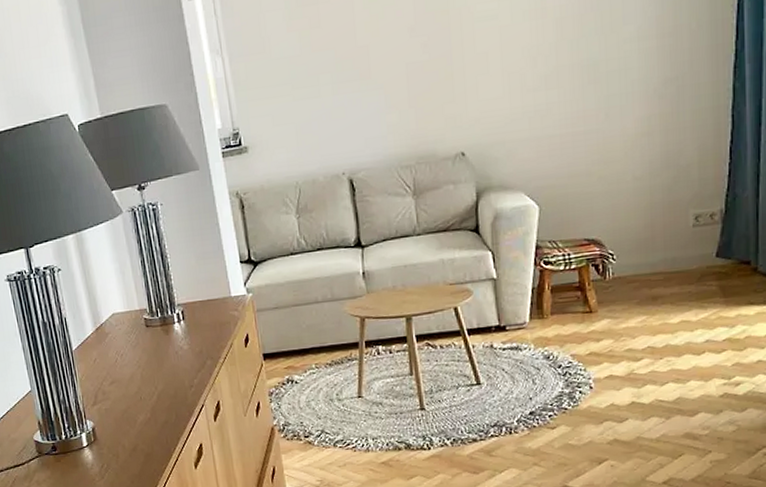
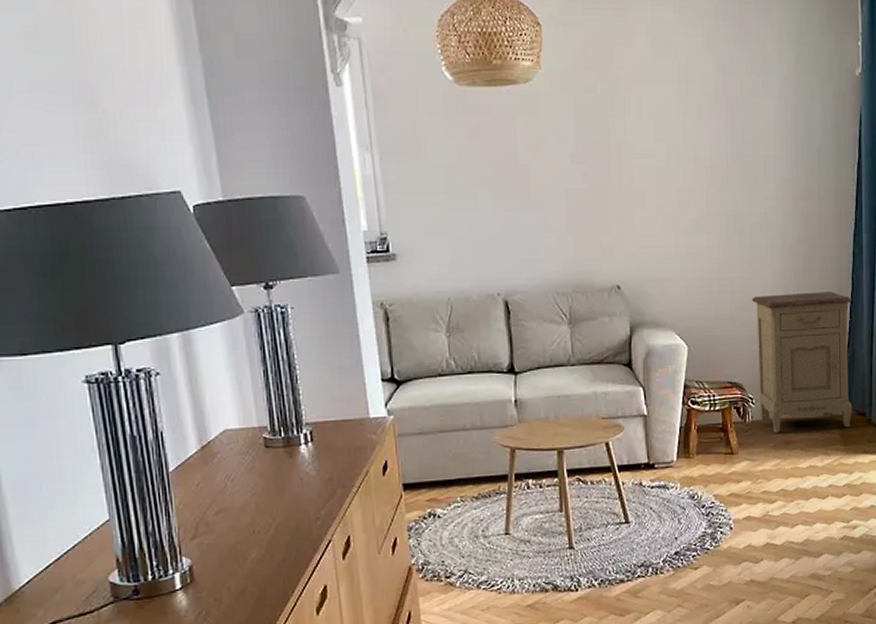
nightstand: none [611,132,734,289] -> present [752,291,853,433]

